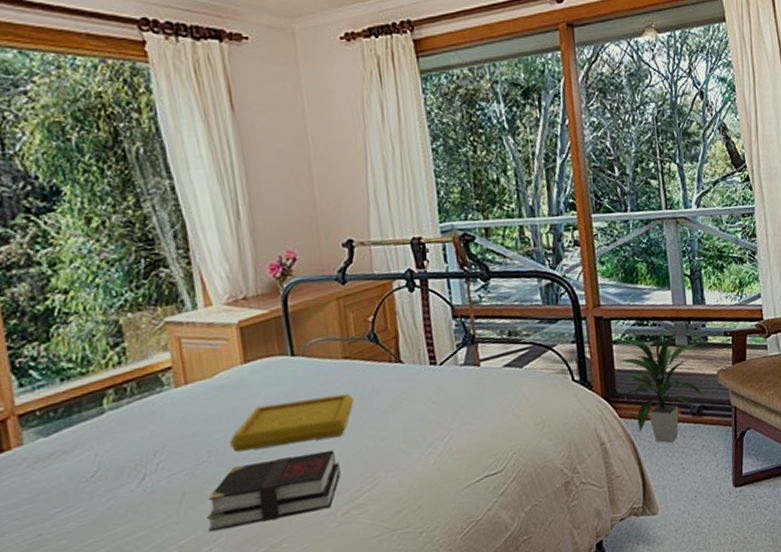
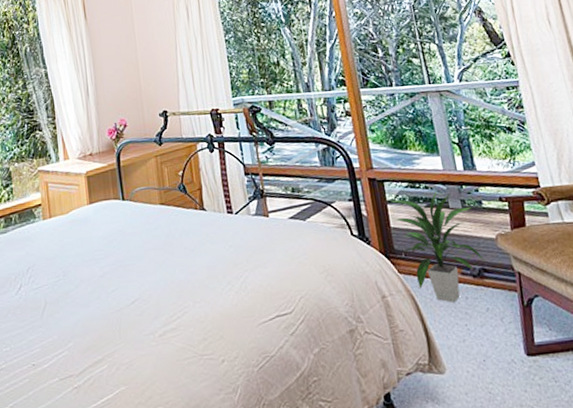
book: present [207,449,341,531] -> none [61,279,158,336]
serving tray: present [229,393,355,452] -> none [78,233,169,274]

